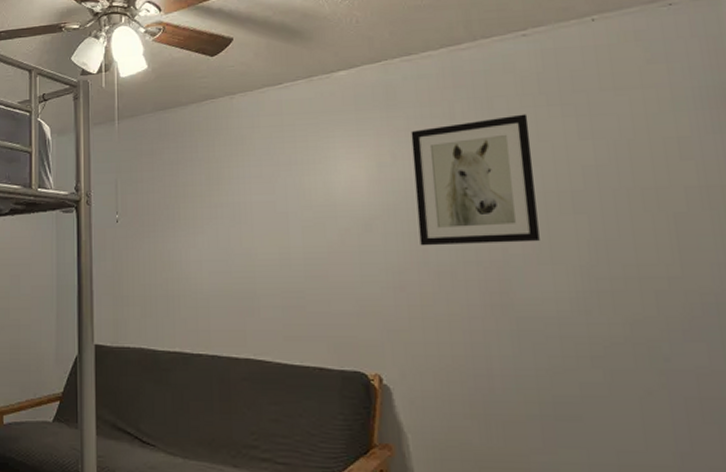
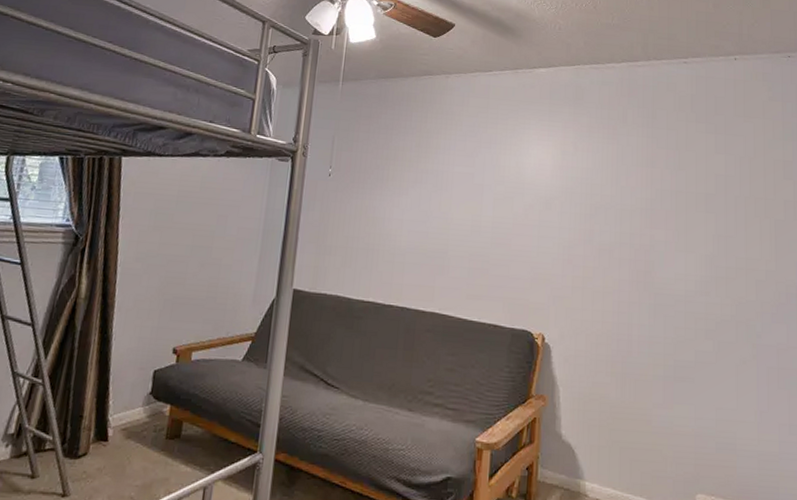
wall art: present [411,114,540,246] -> none [588,126,681,233]

